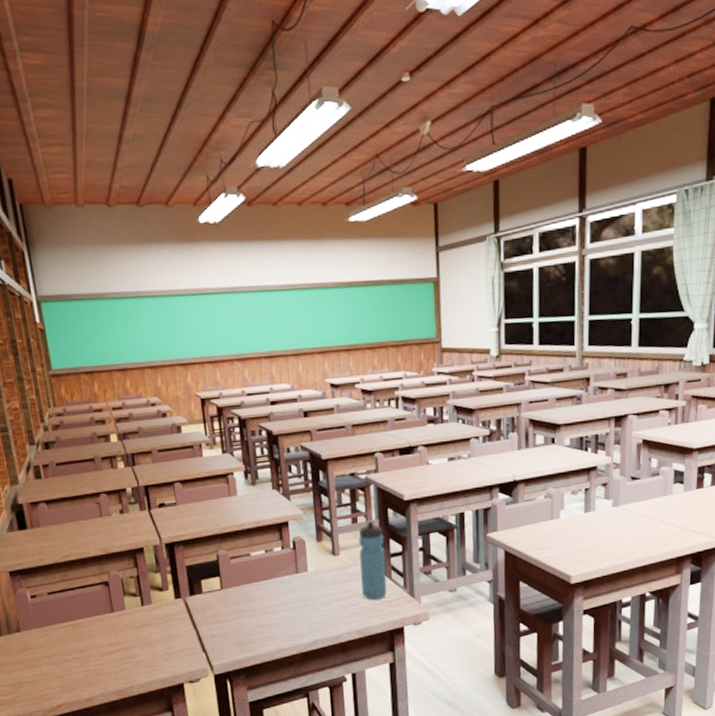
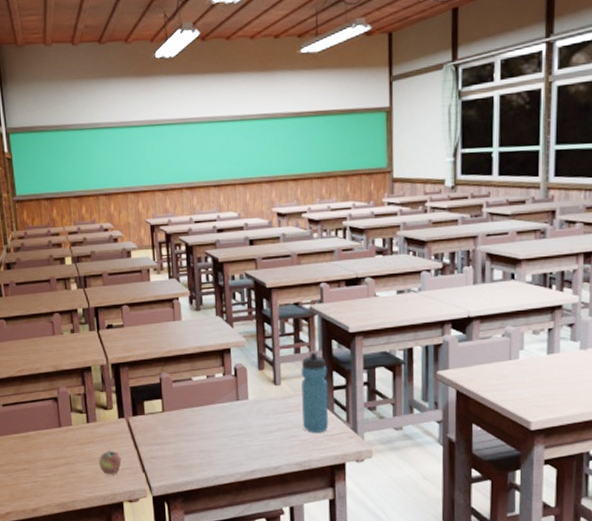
apple: none [156,632,180,657] -> present [99,450,122,475]

